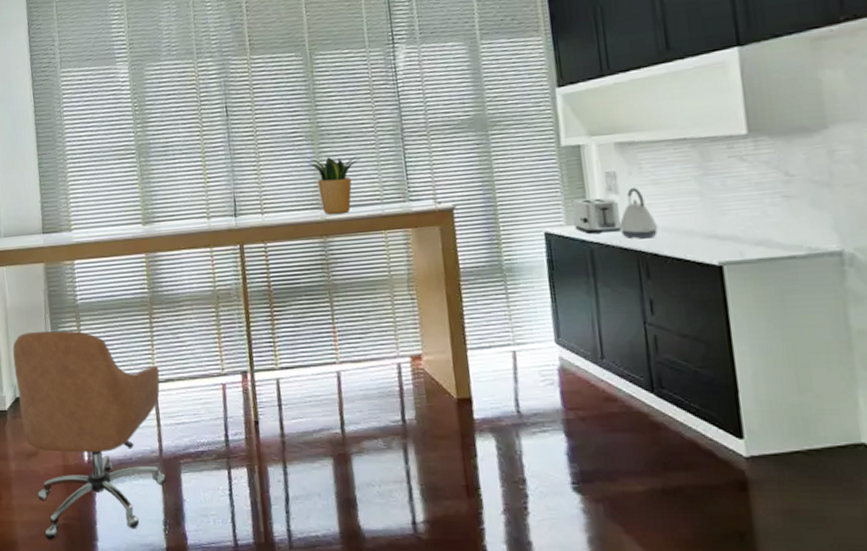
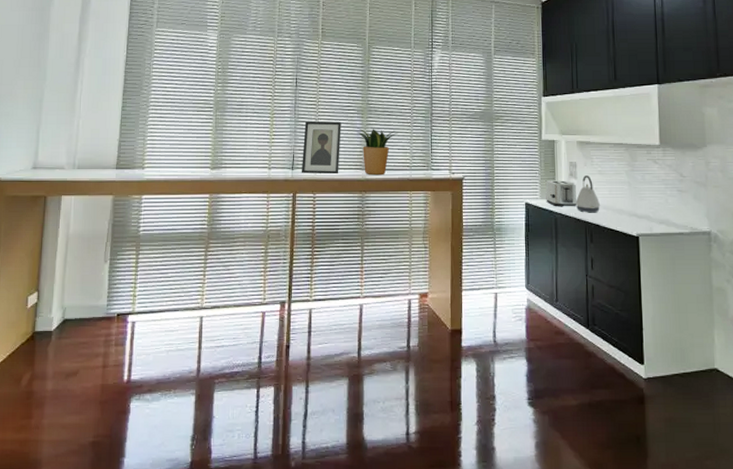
chair: present [13,330,166,540] -> none [66,257,208,458]
picture frame: none [243,152,292,220] -> present [301,121,341,175]

